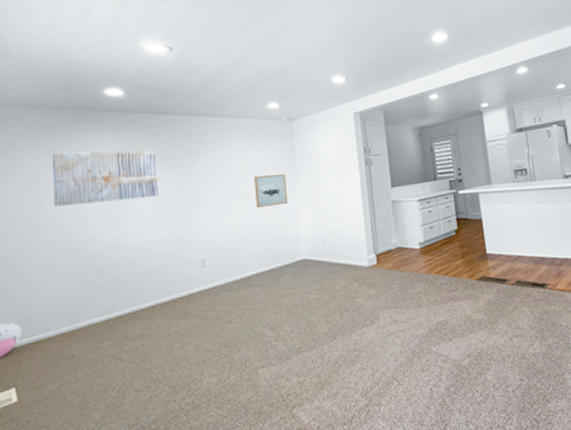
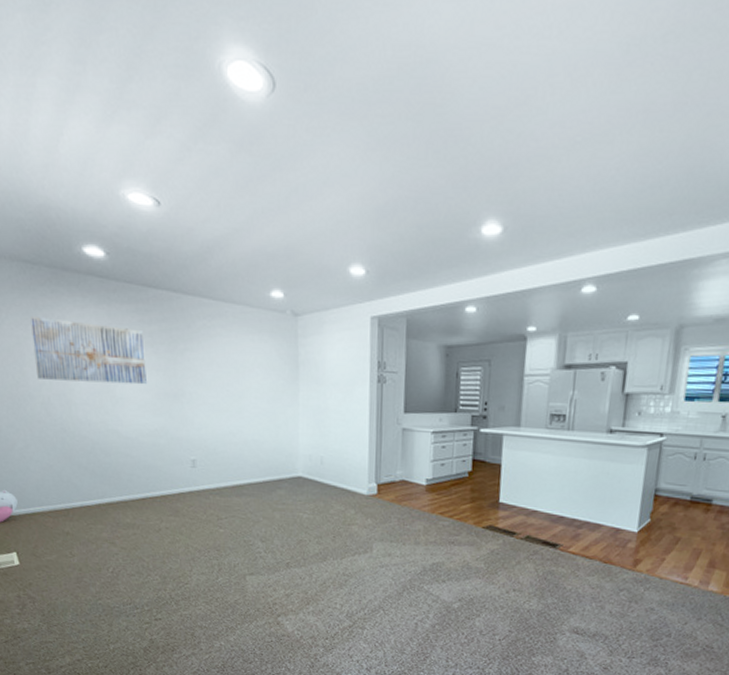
wall art: present [253,174,289,209] -> none [250,377,287,415]

